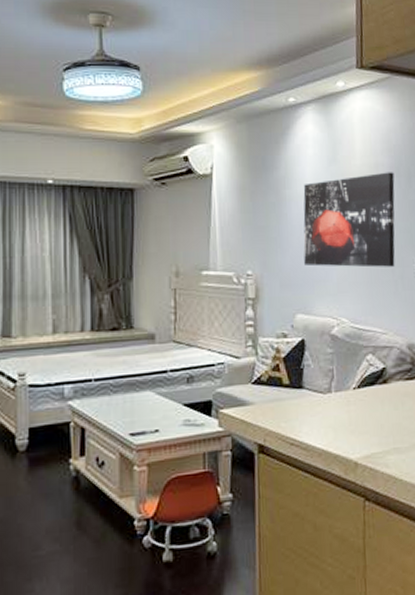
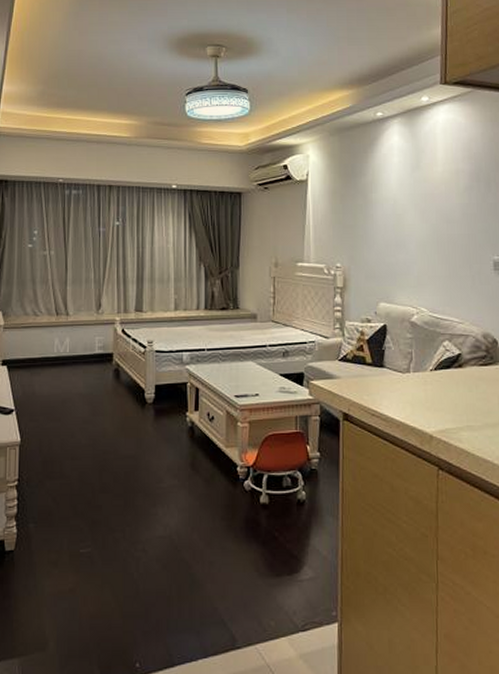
wall art: present [303,172,395,268] -> none [387,177,475,263]

